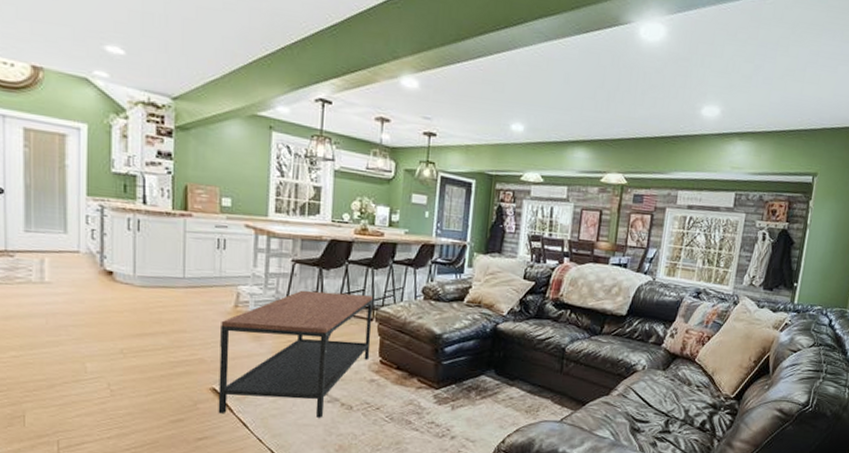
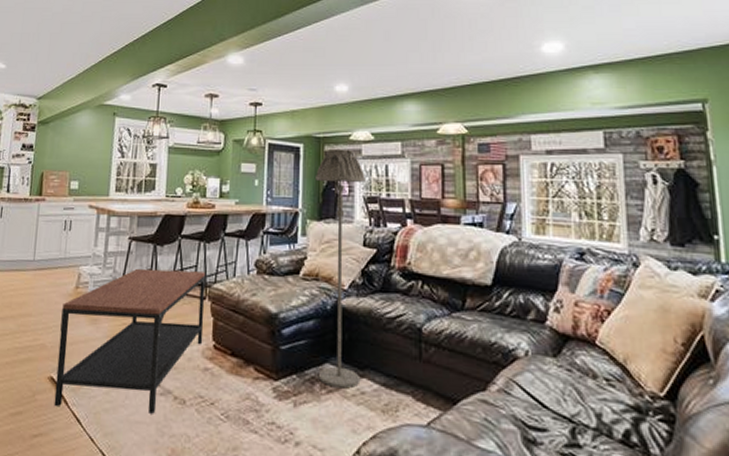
floor lamp: none [475,187,532,395] -> present [316,148,365,389]

